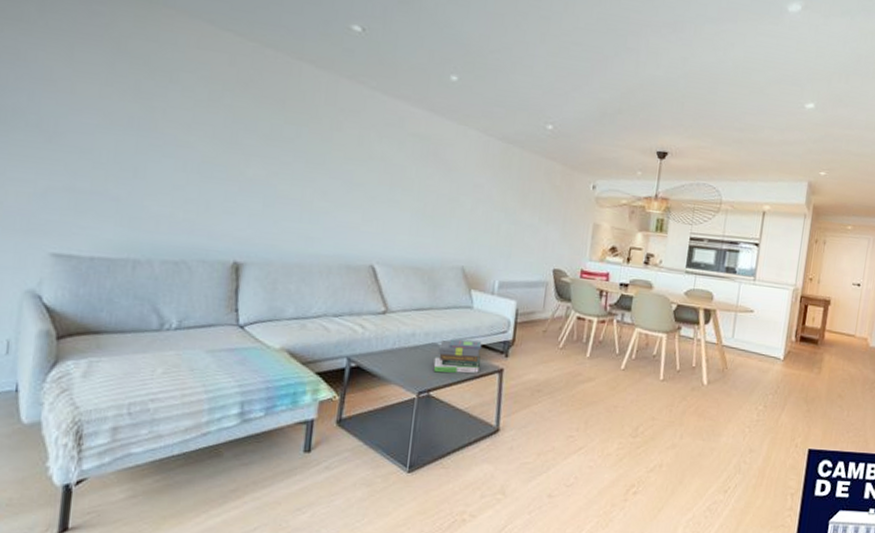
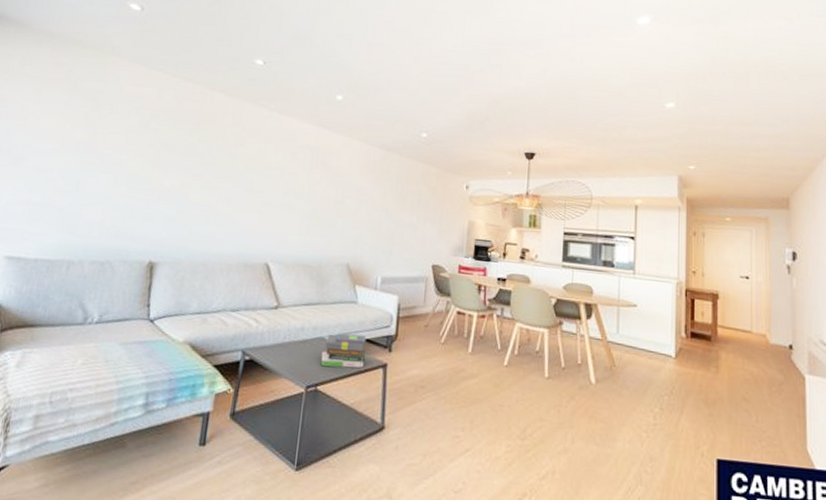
coffee maker: none [587,242,622,268] -> present [464,238,499,263]

